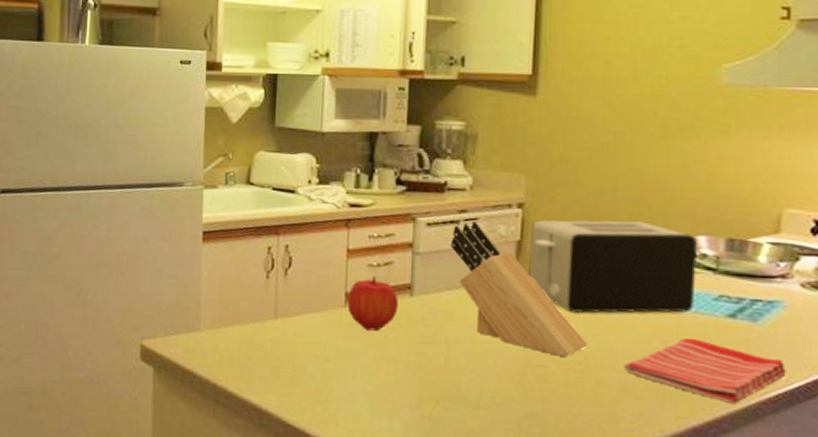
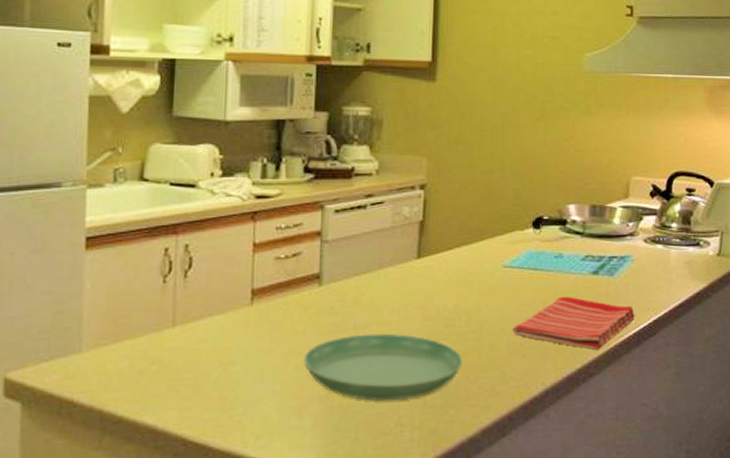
fruit: present [347,276,398,331] -> none [253,269,307,327]
saucer: none [394,348,564,422] -> present [303,333,462,401]
knife block: present [451,221,588,357] -> none [358,205,482,328]
toaster: present [529,220,697,314] -> none [431,195,568,286]

